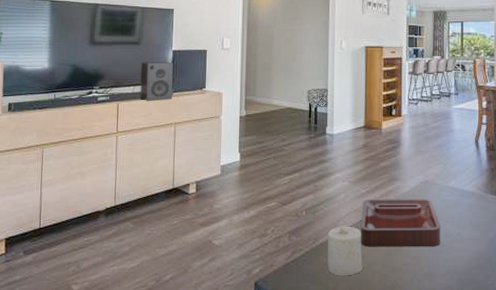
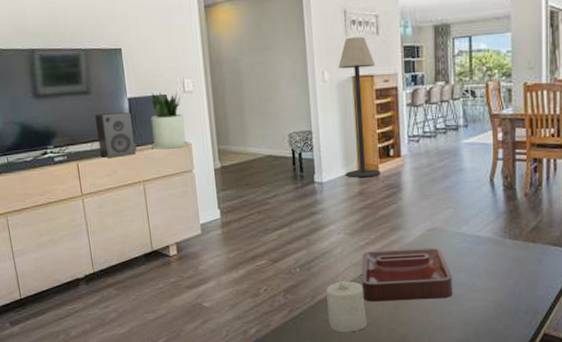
planter: none [186,48,221,97] -> present [150,91,189,150]
floor lamp: none [353,15,385,133] -> present [338,36,381,178]

